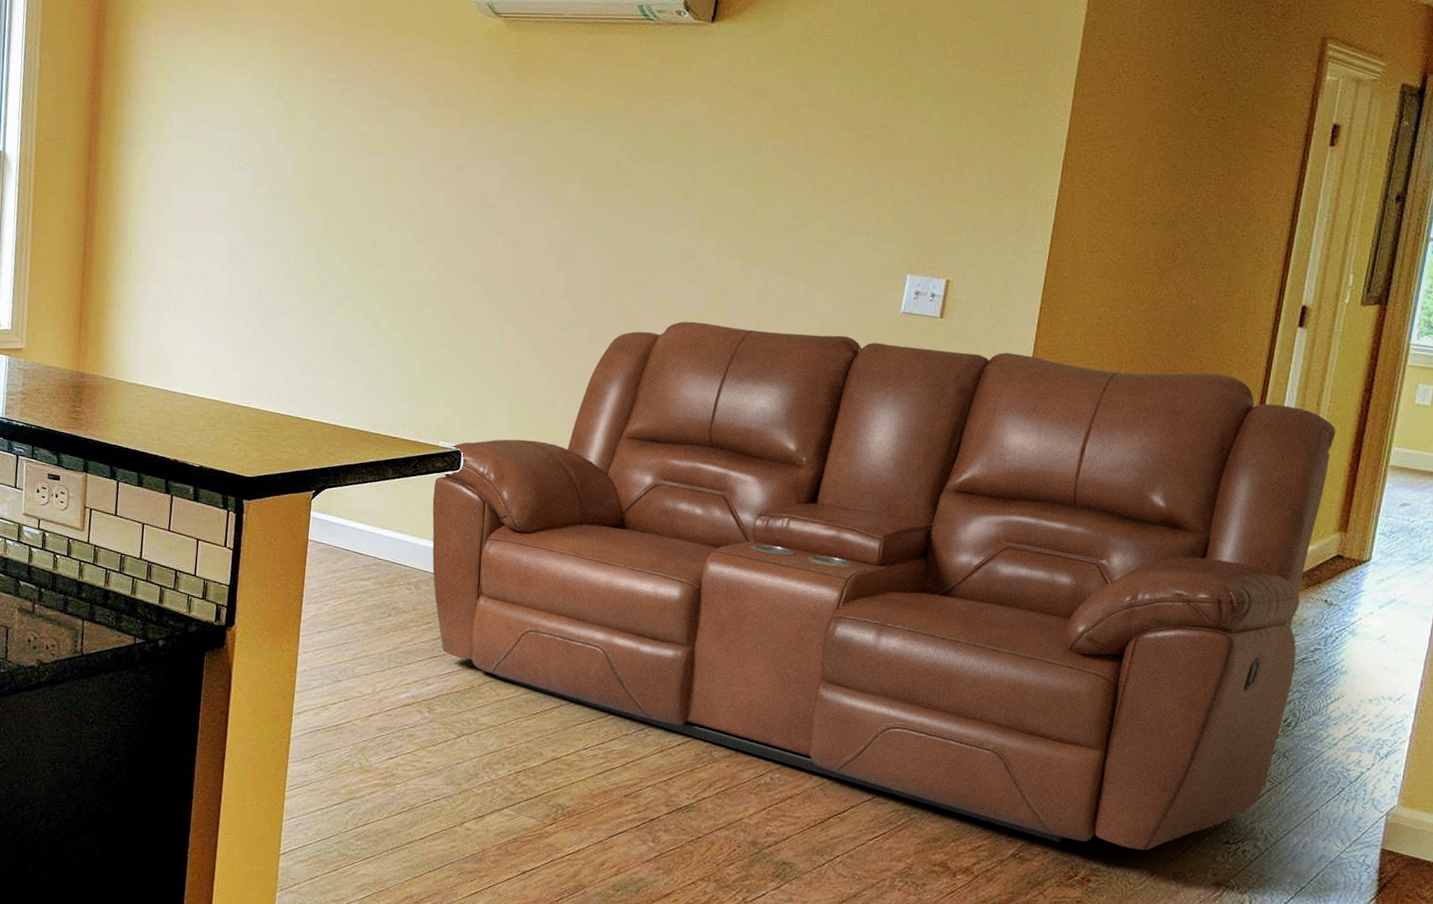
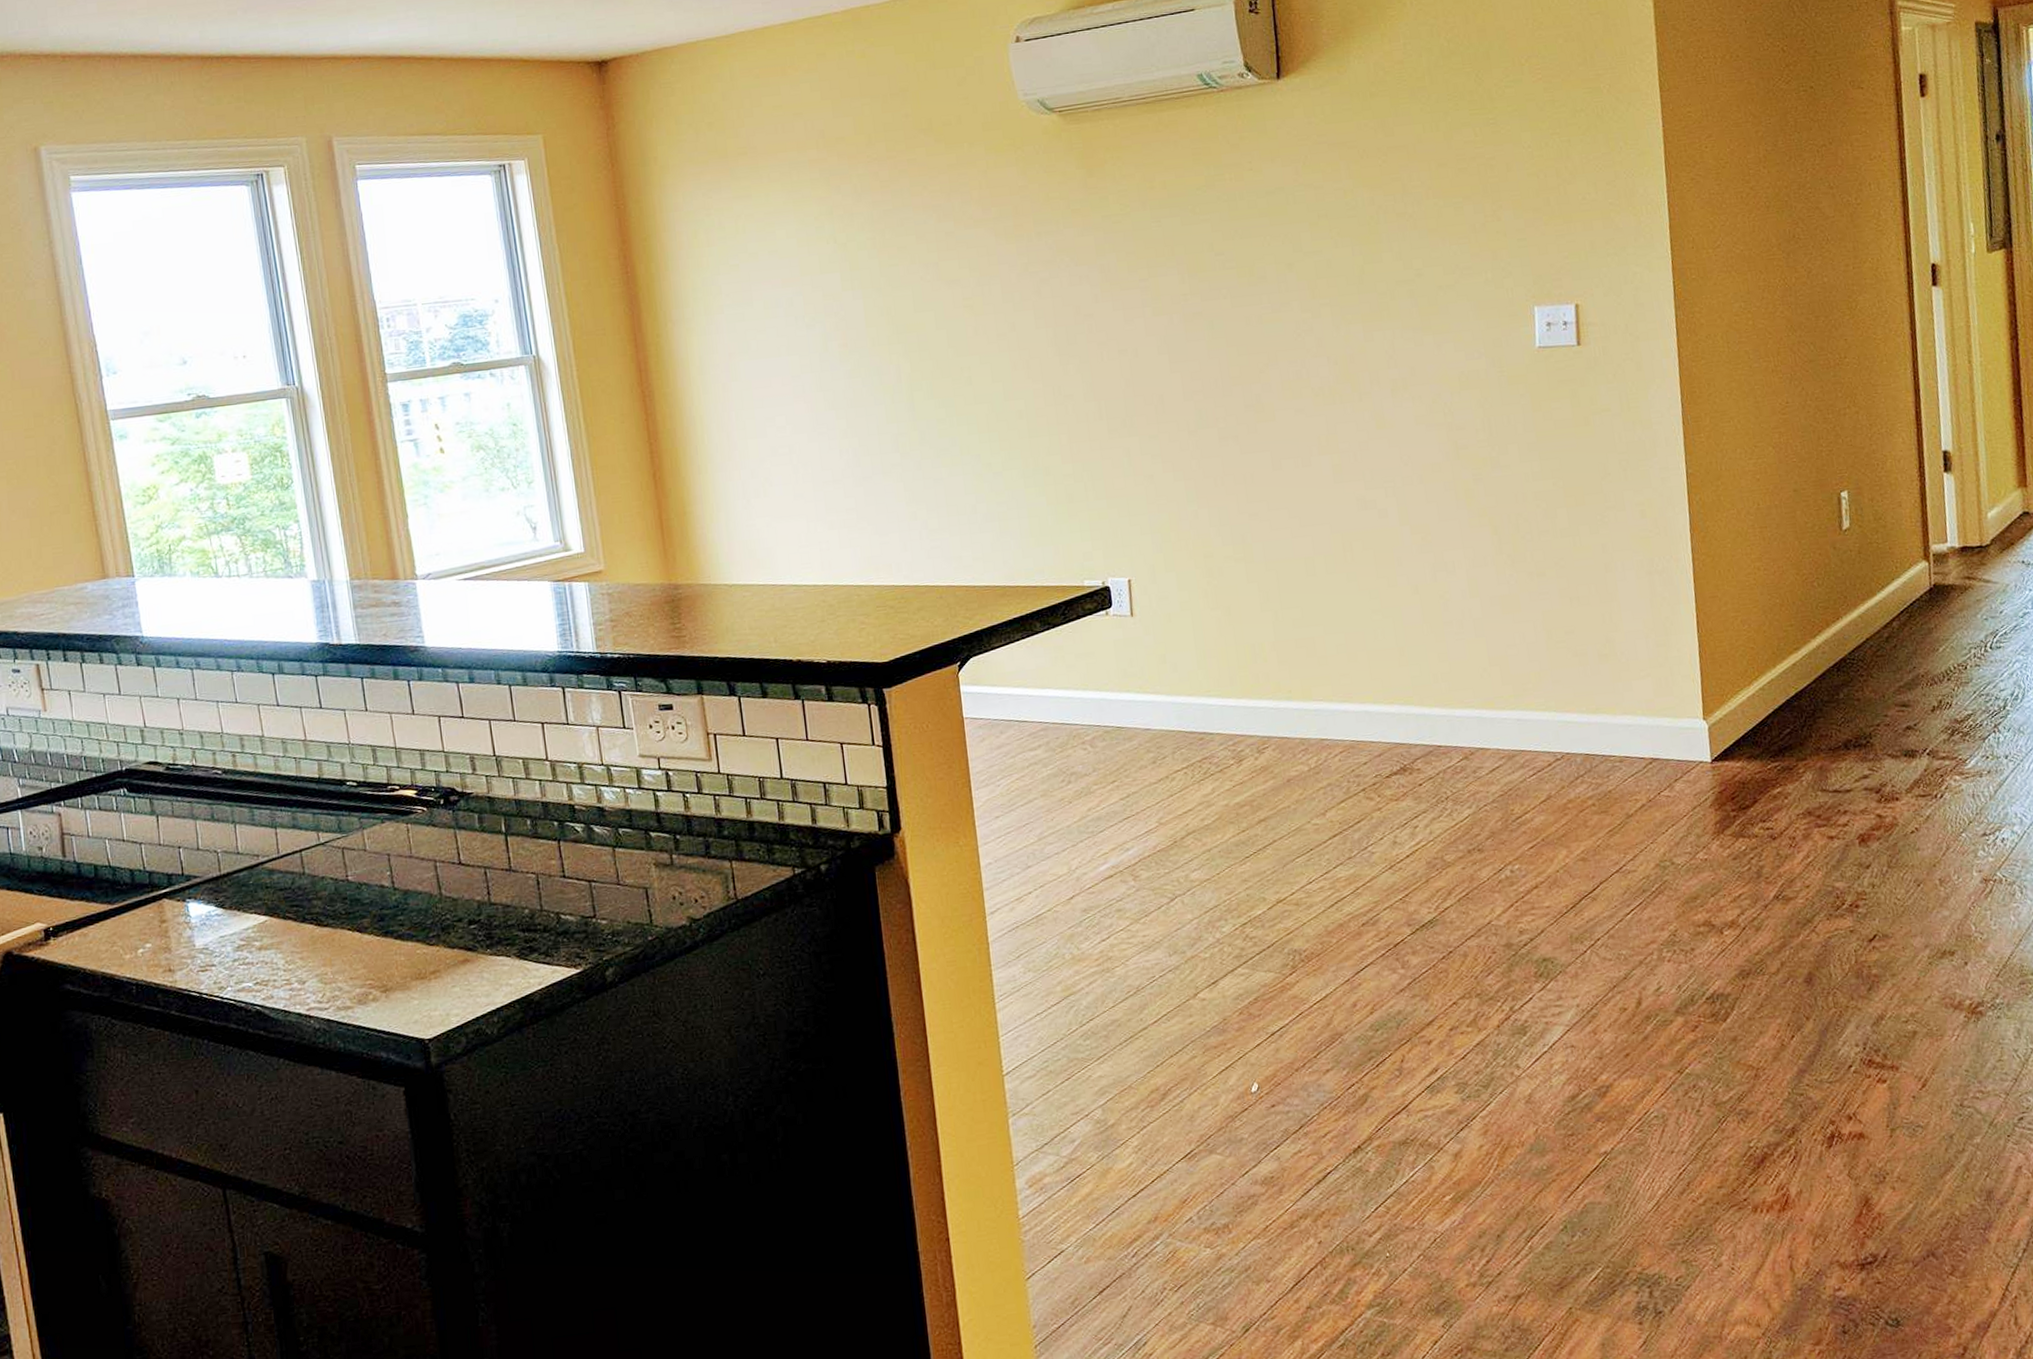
sofa: present [432,321,1336,850] -> none [1087,349,2010,873]

